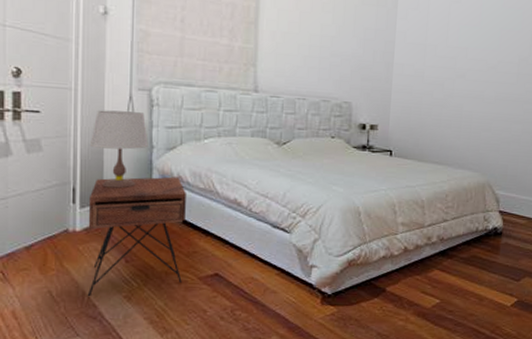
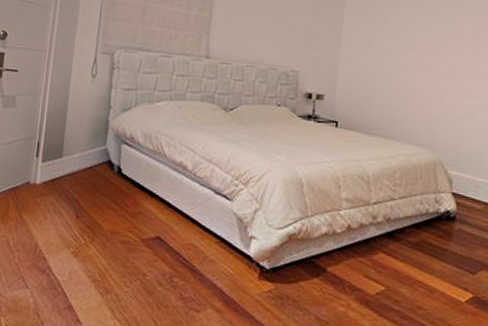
nightstand: present [87,177,186,296] -> none [39,135,137,249]
table lamp: present [91,110,148,189] -> none [57,71,107,146]

